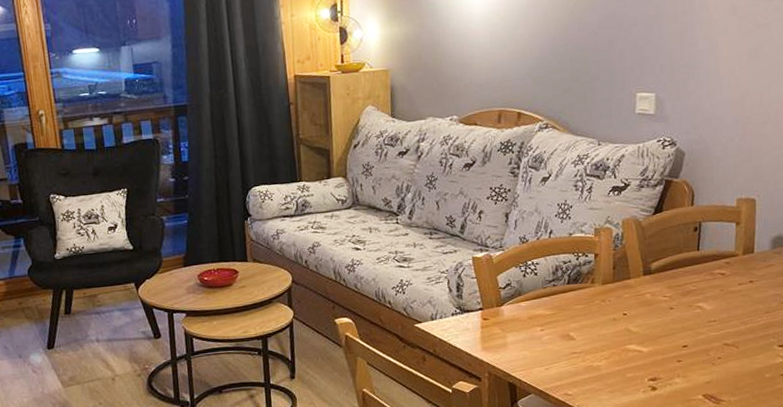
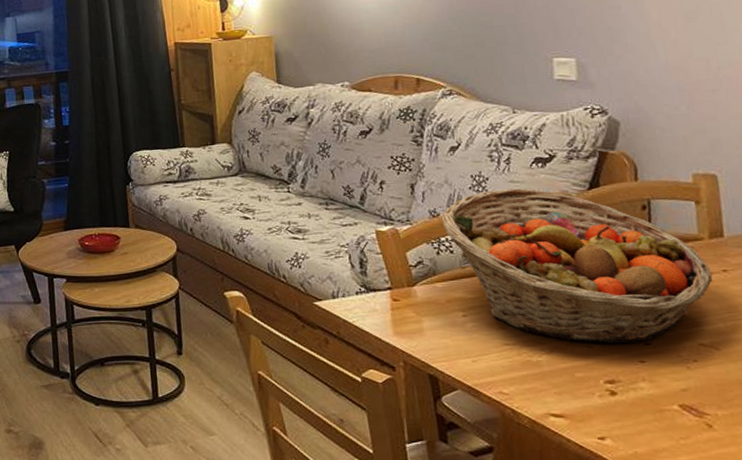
fruit basket: none [529,214,742,348] -> present [441,188,713,344]

